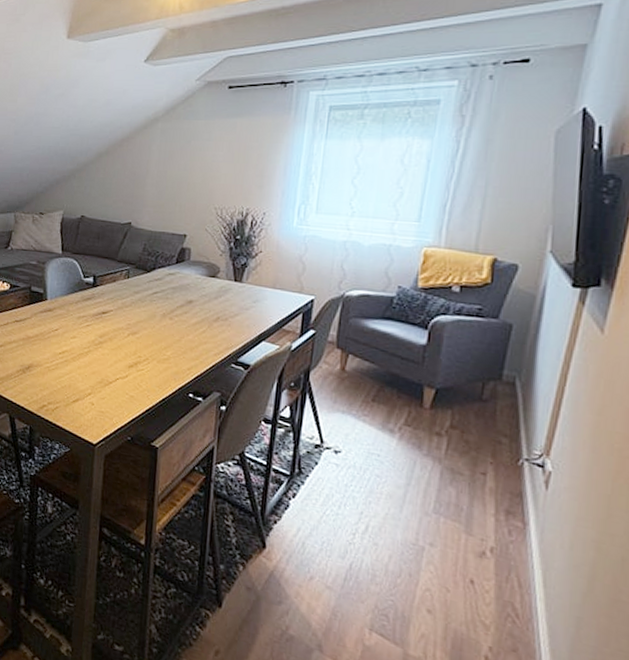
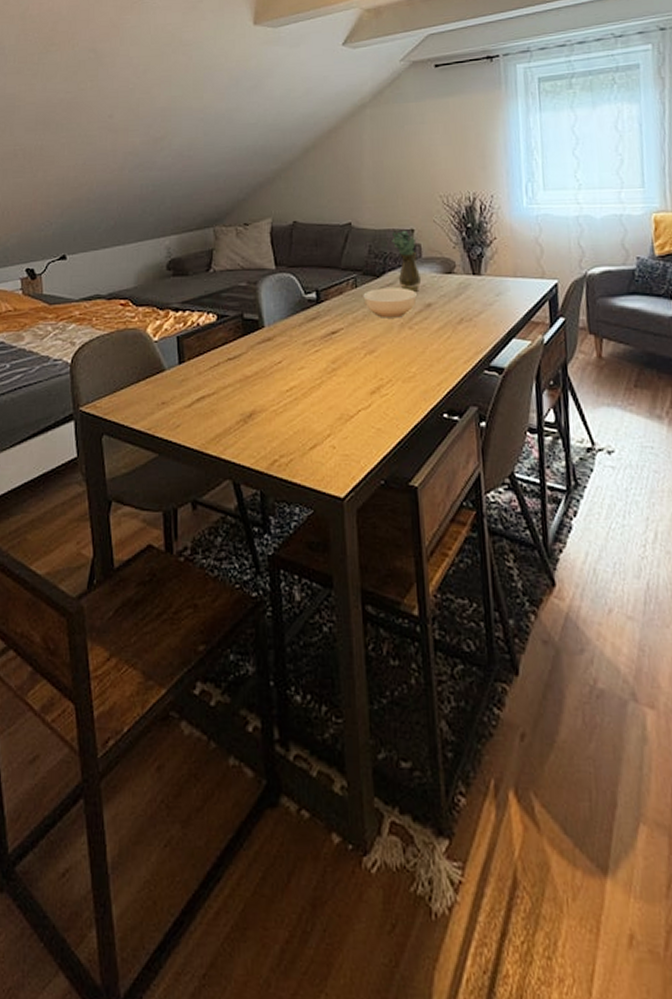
bowl: none [133,281,181,309] -> present [363,287,417,318]
vase: none [165,232,187,290] -> present [391,228,422,293]

